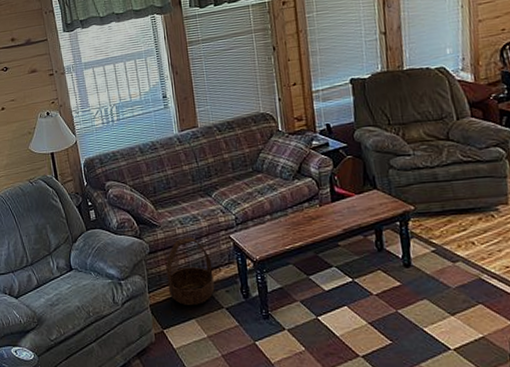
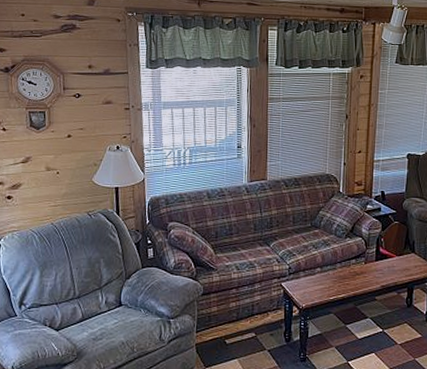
basket: present [166,236,215,306] -> none [216,281,261,347]

